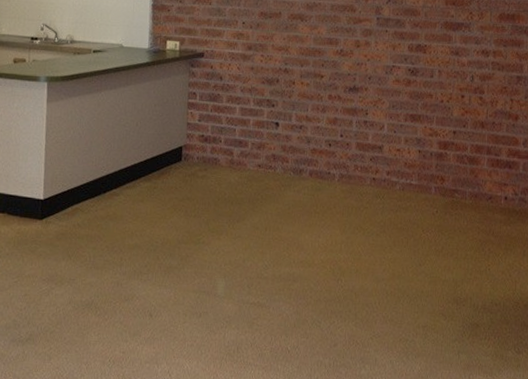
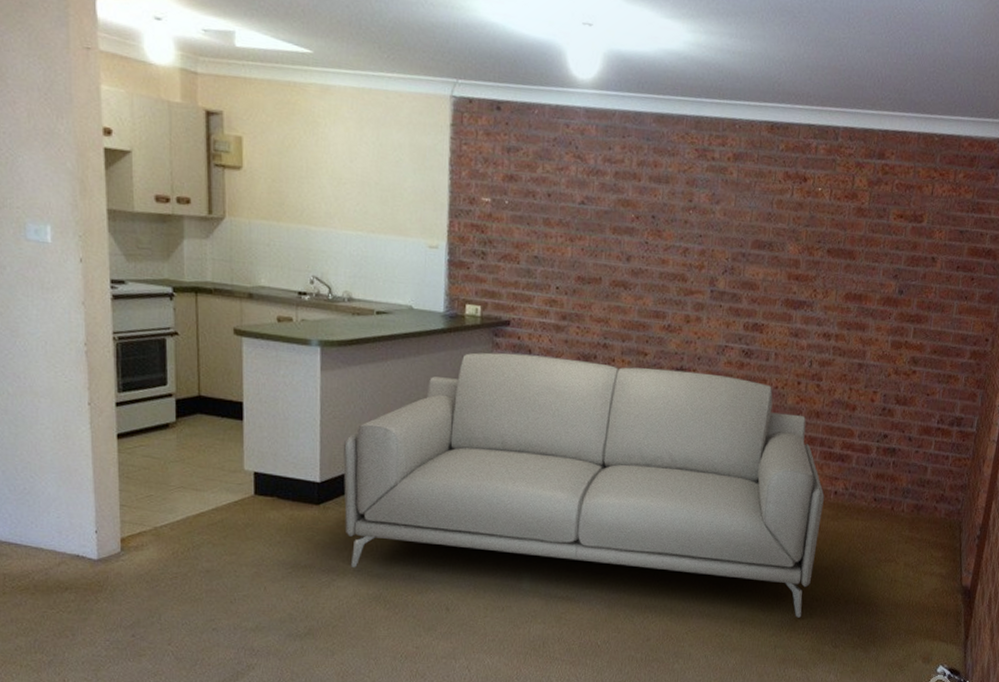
sofa: none [63,80,495,323] -> present [342,352,824,618]

